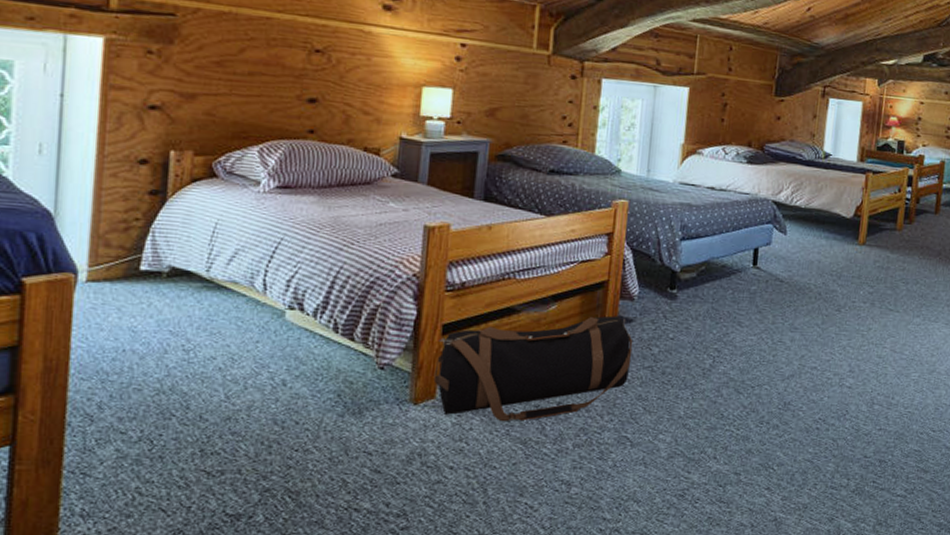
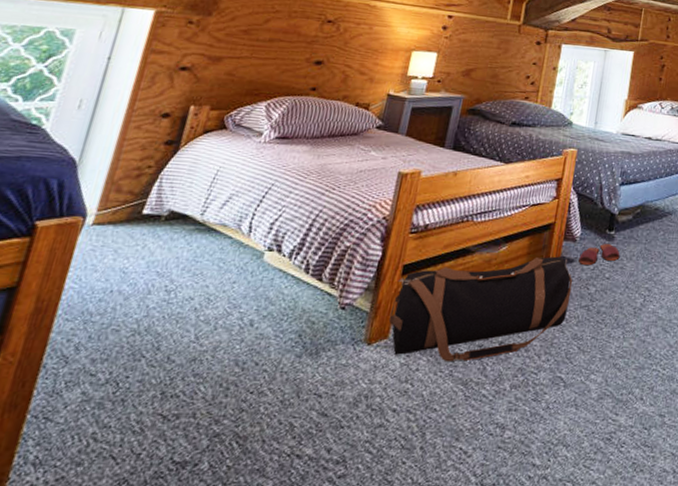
slippers: none [638,303,685,326] -> present [578,244,620,266]

